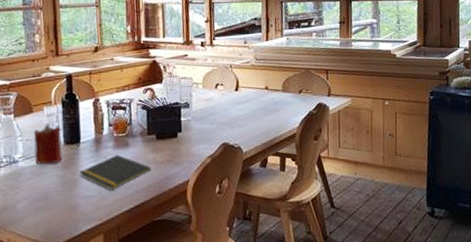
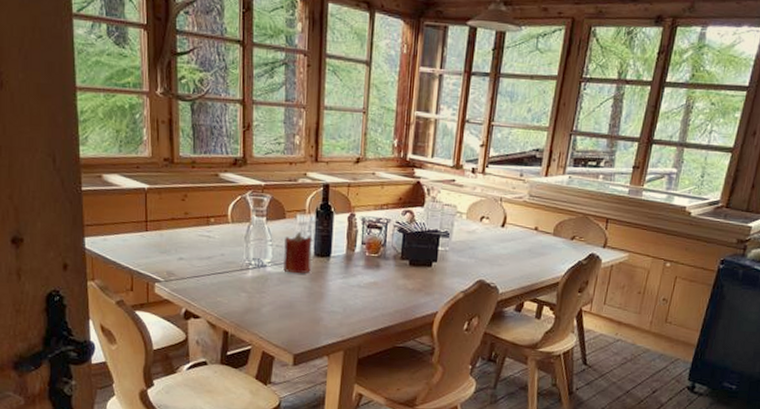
notepad: present [80,154,151,191] -> none [326,274,400,310]

